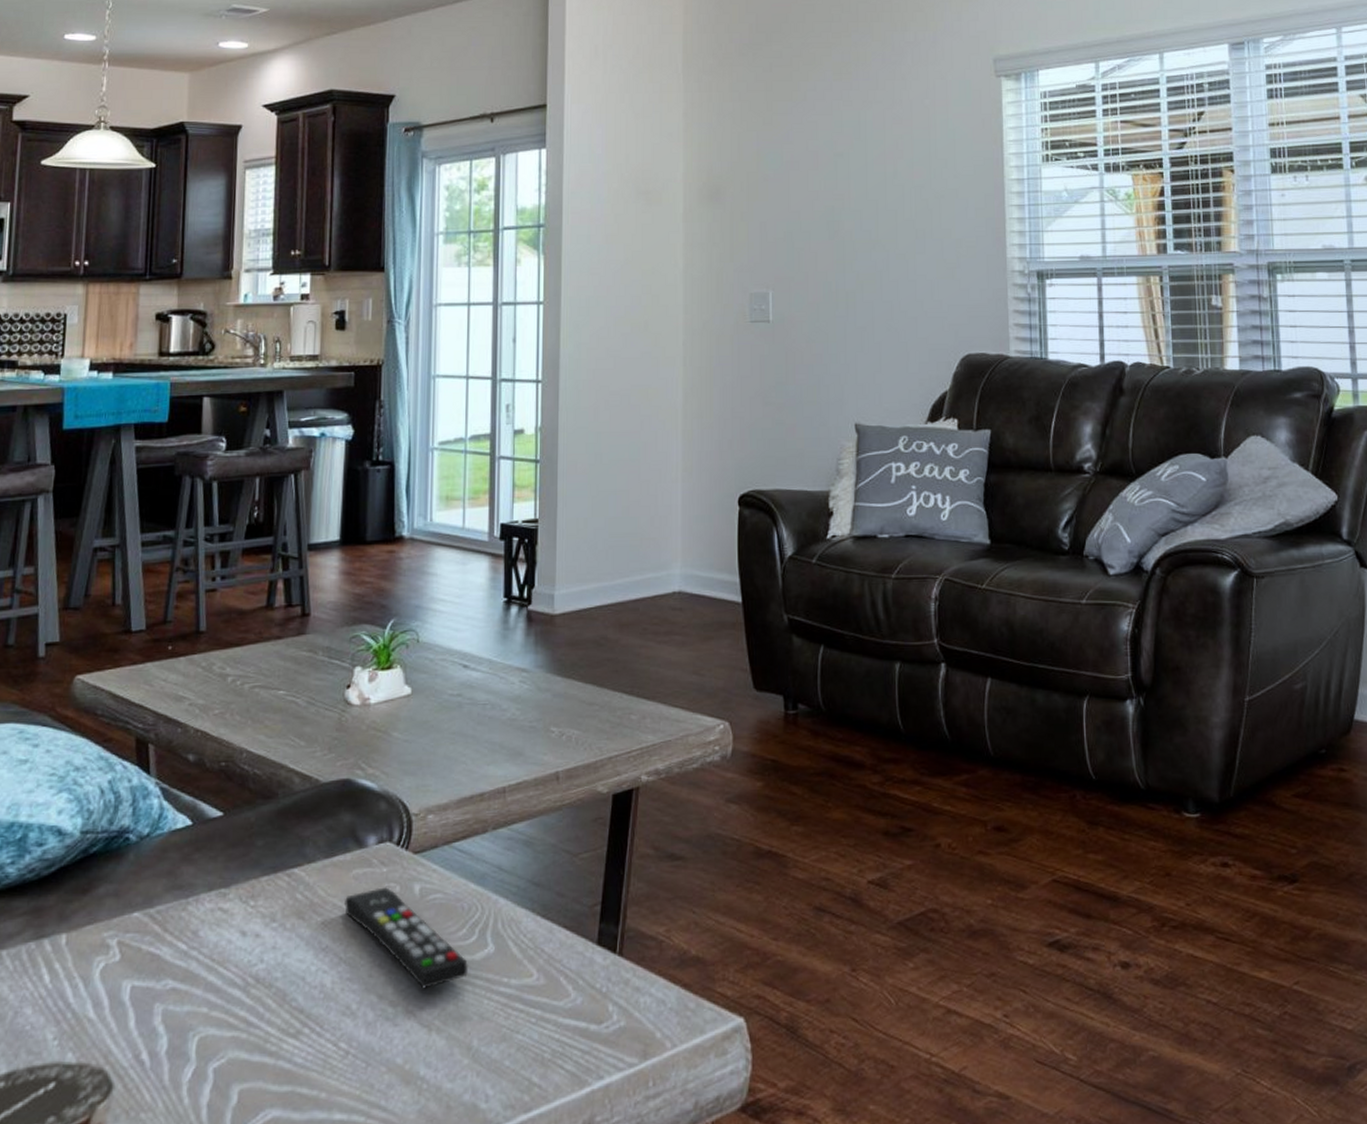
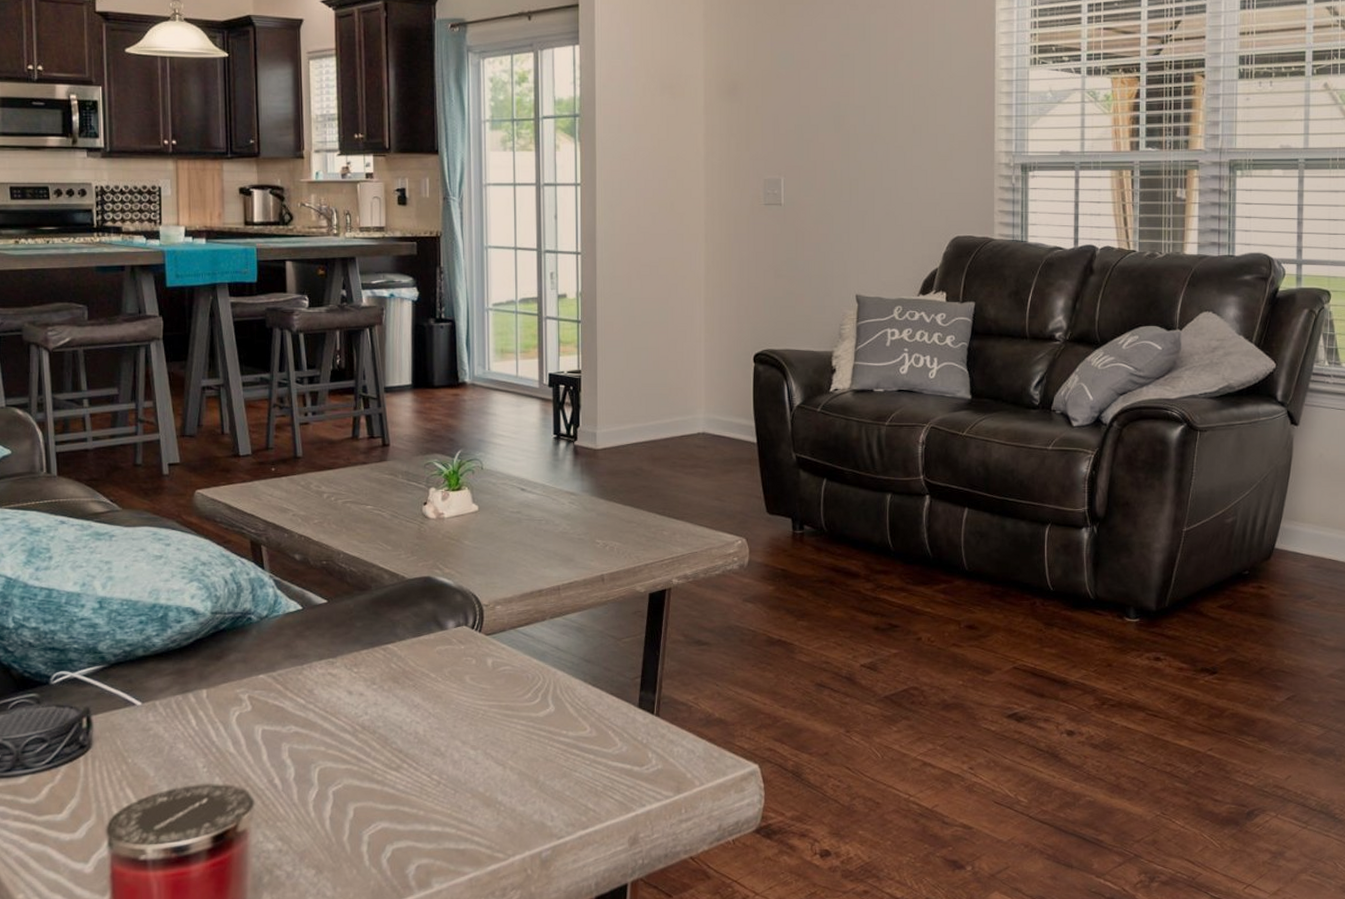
remote control: present [345,887,468,989] -> none [431,660,534,737]

